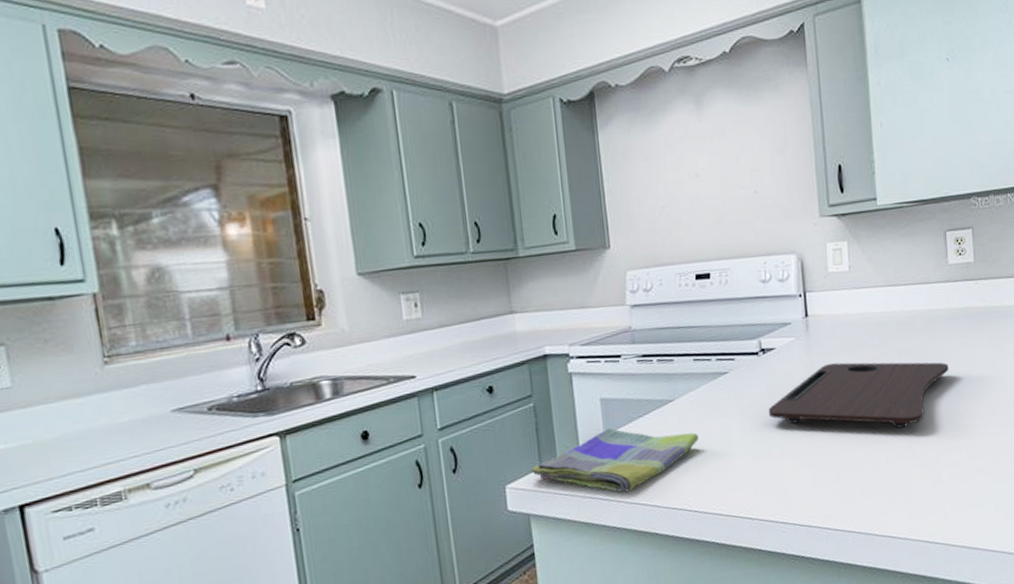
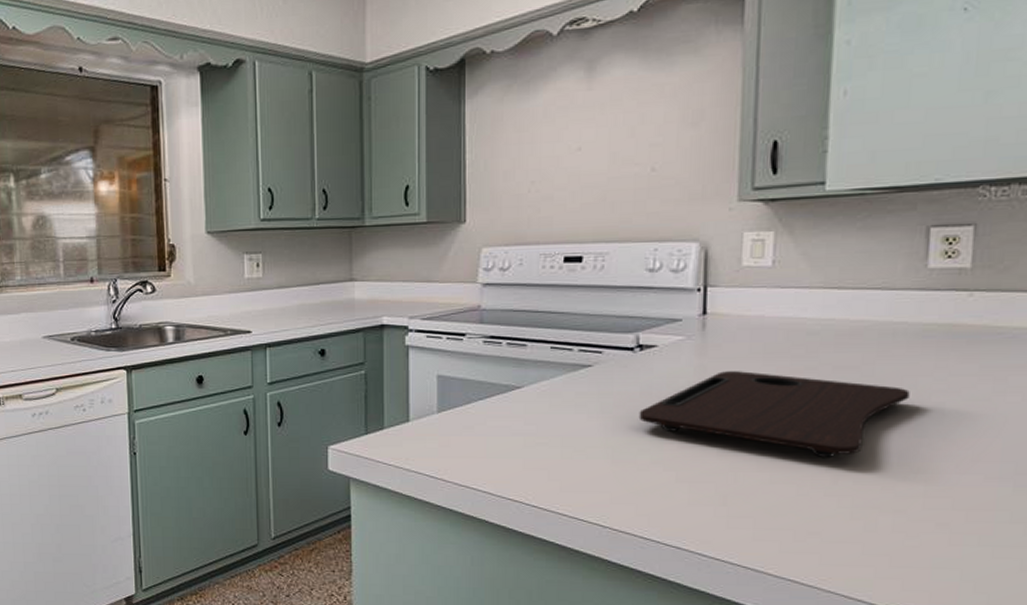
dish towel: present [531,428,699,493] -> none [356,406,547,473]

